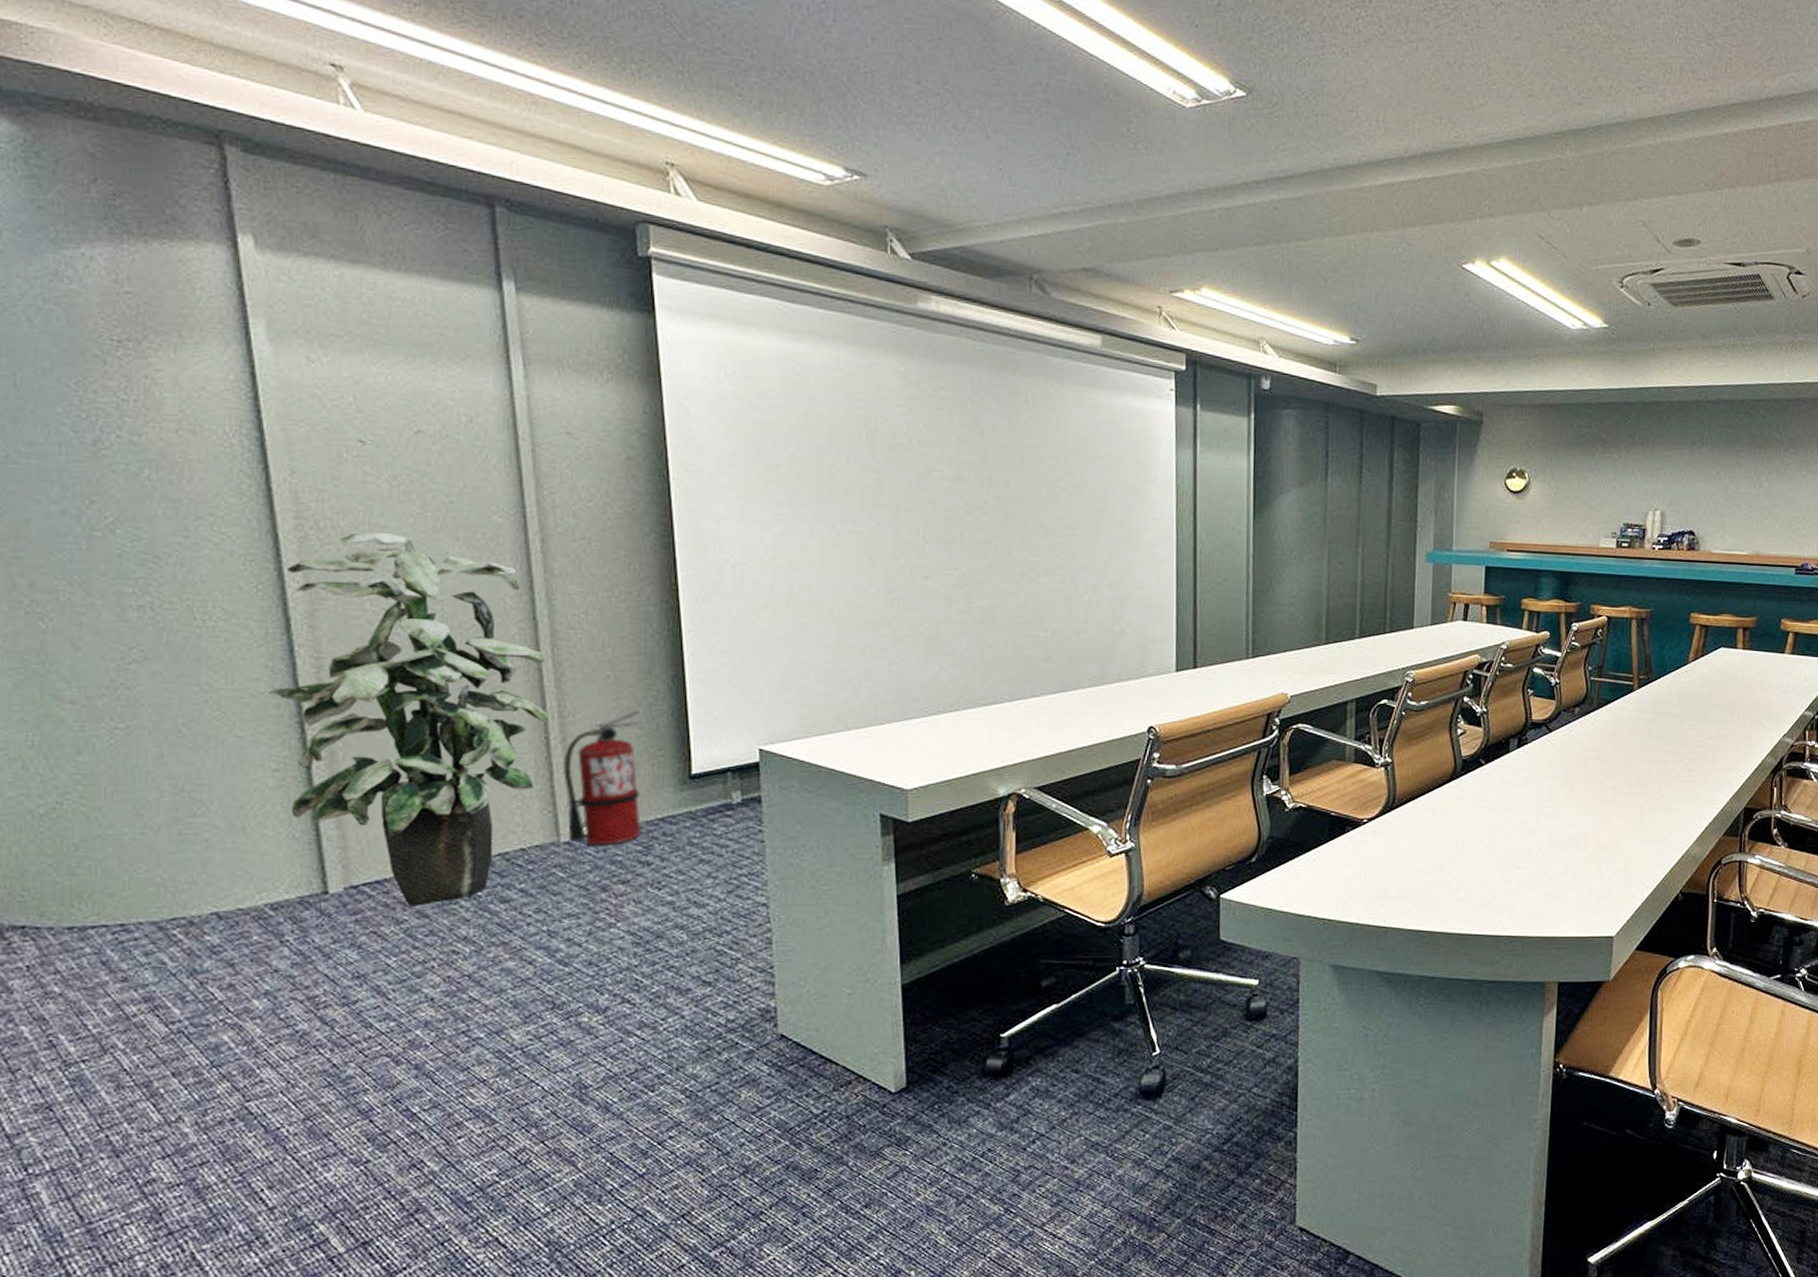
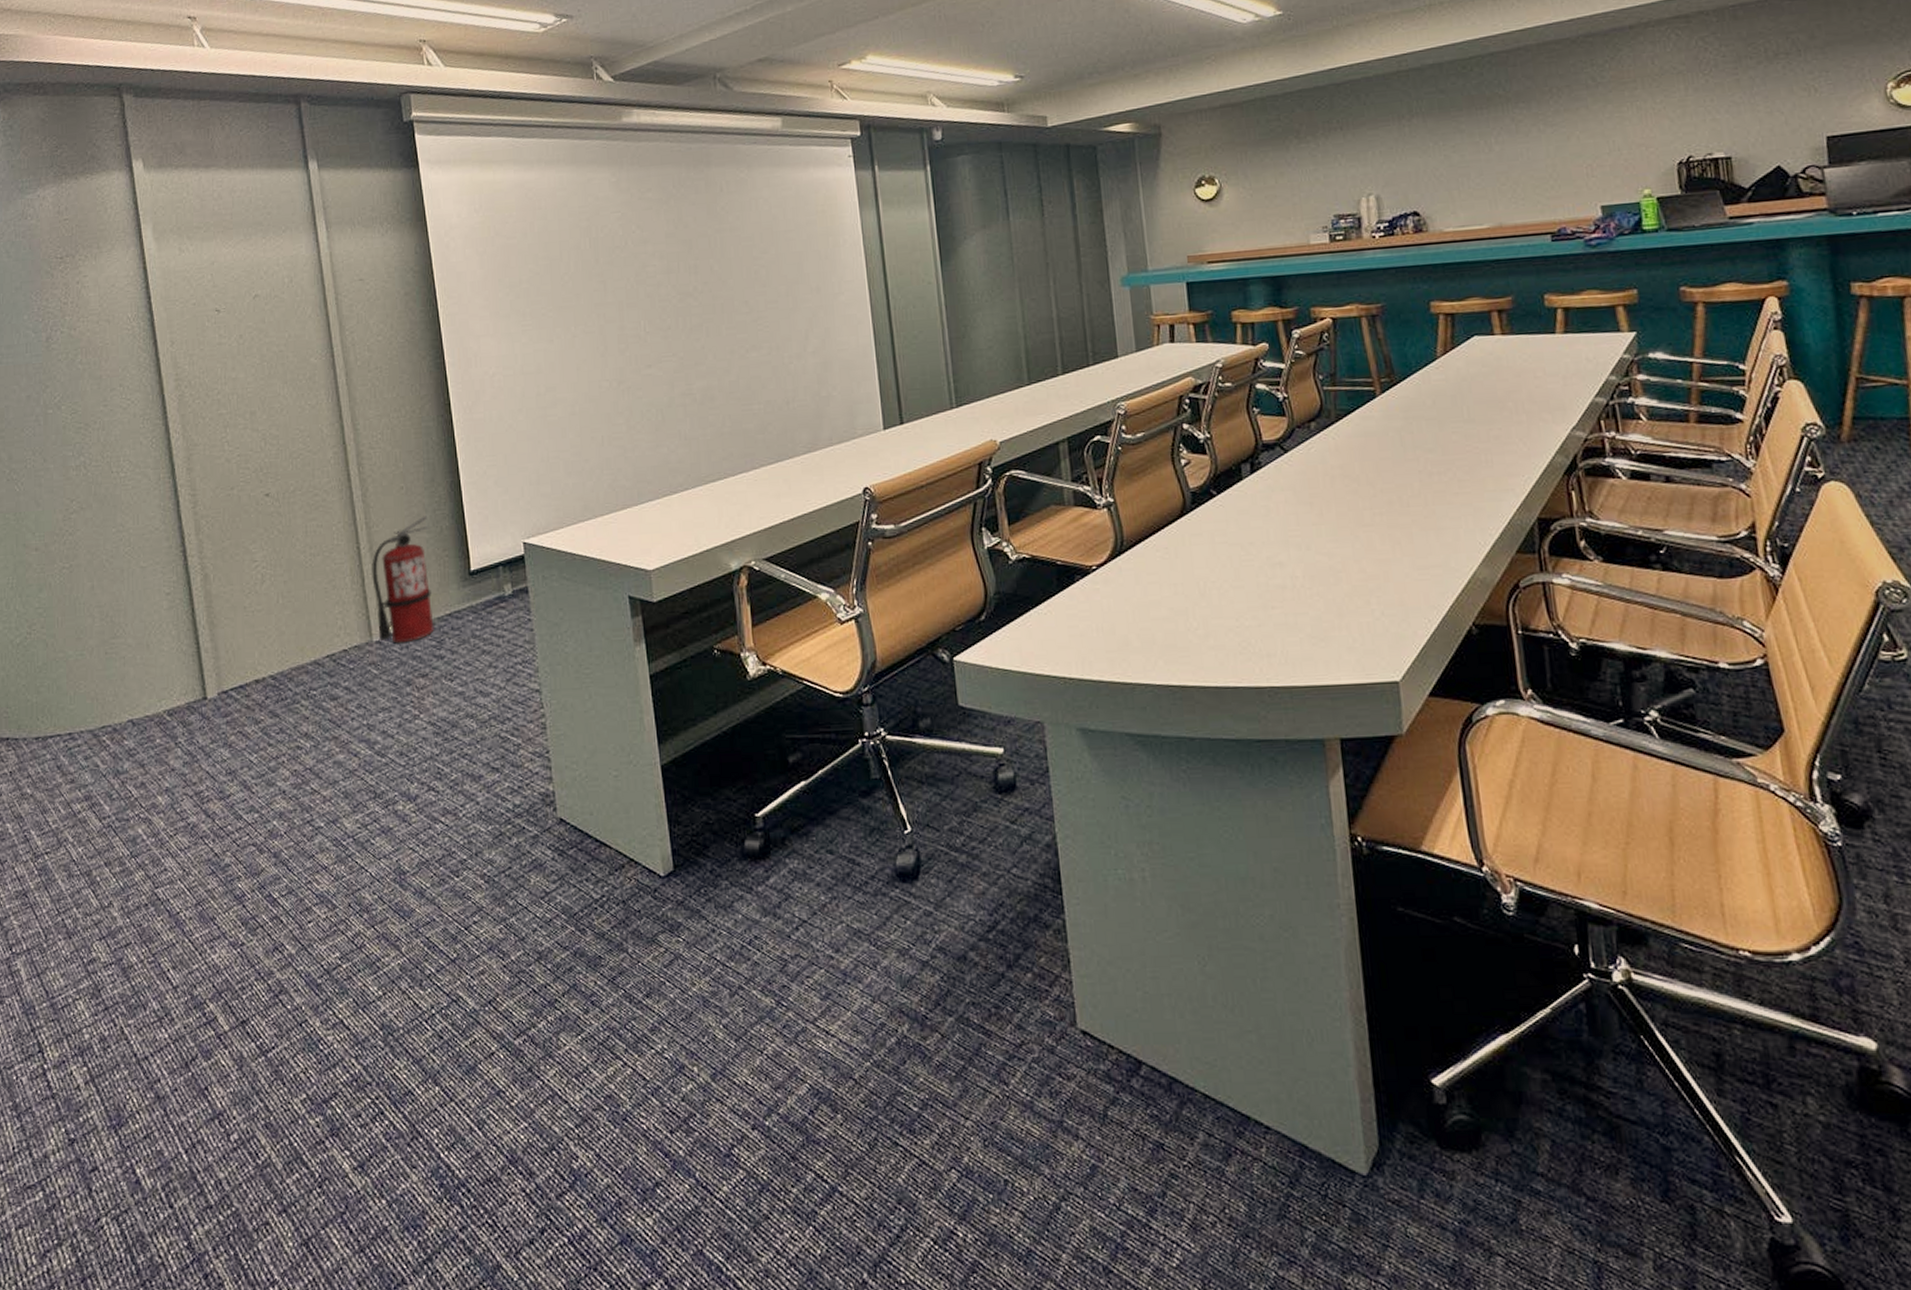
indoor plant: present [267,532,549,906] -> none [161,383,359,707]

